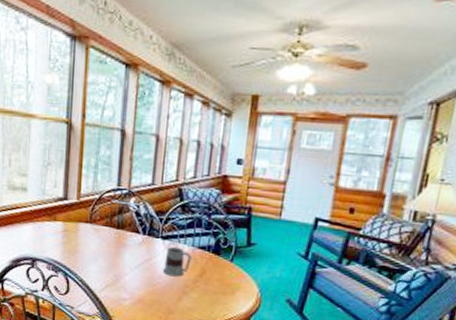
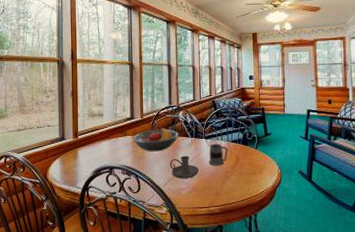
fruit bowl: none [65,216,127,247] -> present [133,128,179,152]
candle holder: none [110,257,148,287] -> present [169,156,199,179]

